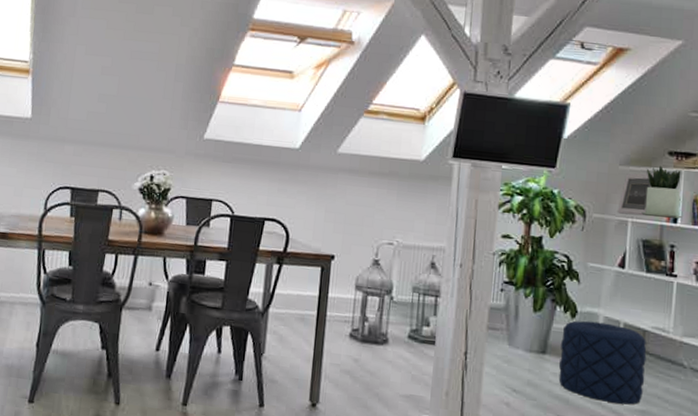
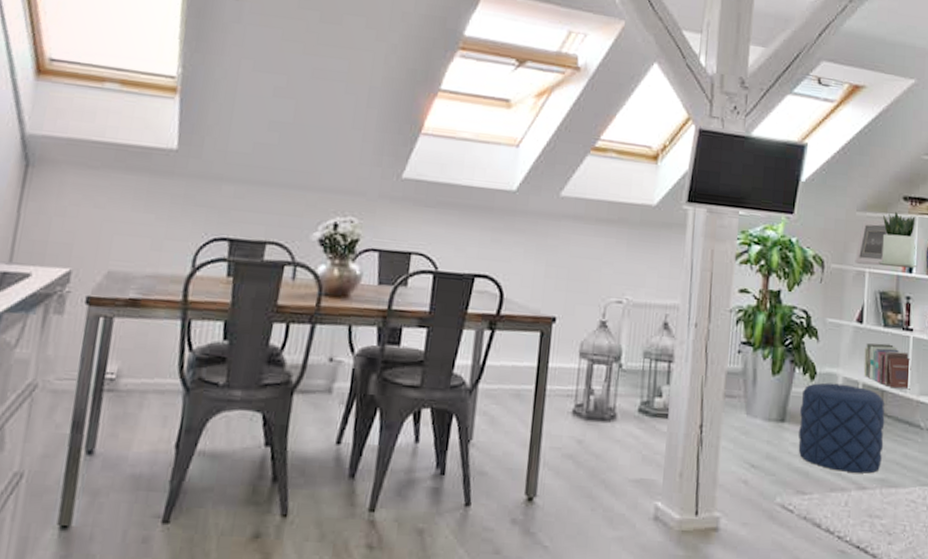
books: none [625,286,675,330] -> present [863,343,911,389]

